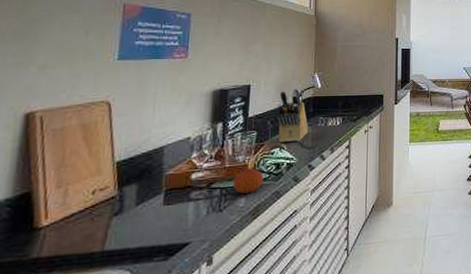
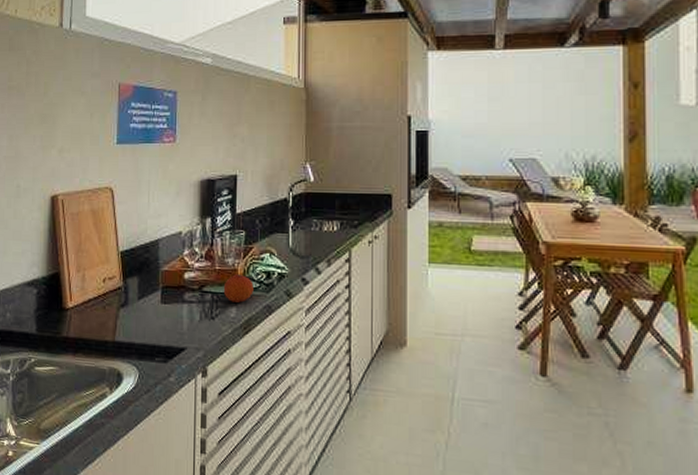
knife block: present [277,88,308,142] -> none [266,181,300,247]

